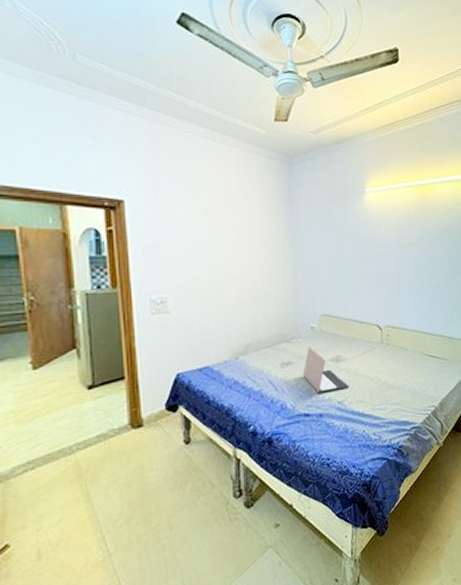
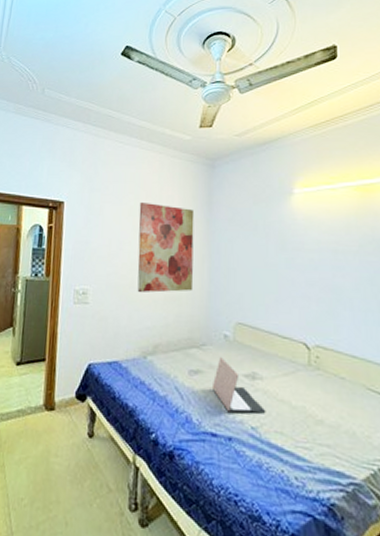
wall art: none [216,200,280,295] -> present [137,201,195,293]

